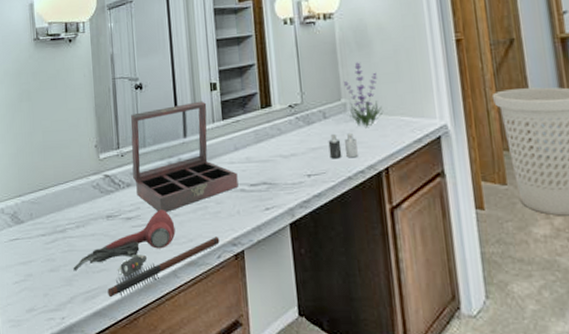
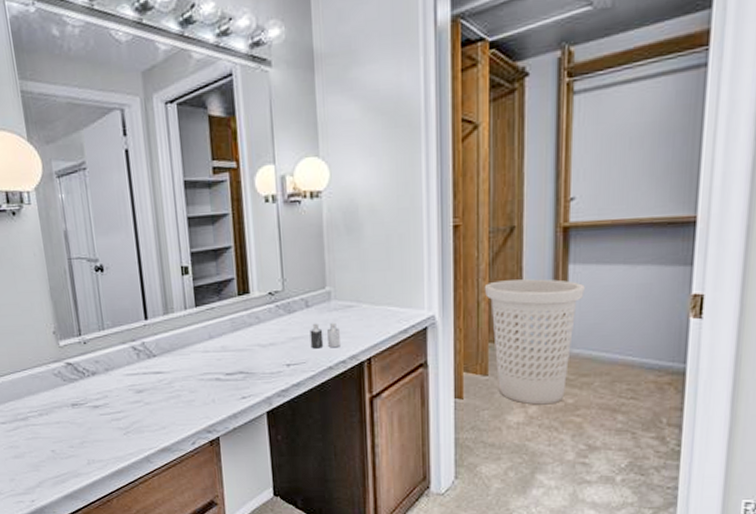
hair dryer: present [73,209,176,278] -> none [39,398,147,463]
hairbrush: present [107,237,220,298] -> none [77,424,194,482]
jewelry box: present [130,101,239,212] -> none [92,286,213,400]
plant: present [343,62,384,127] -> none [329,247,370,317]

